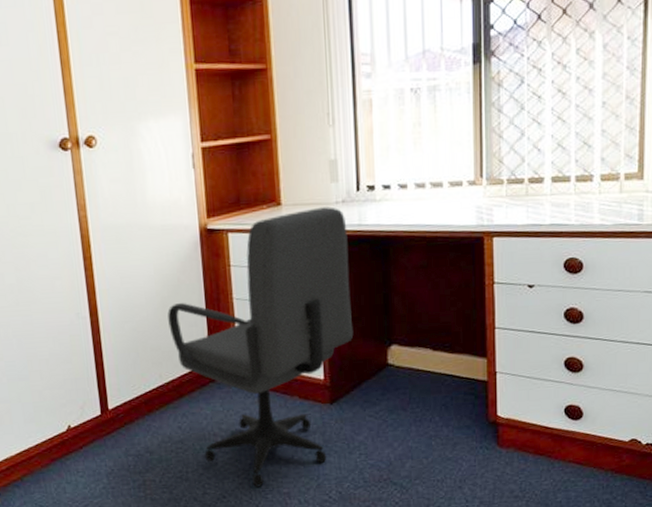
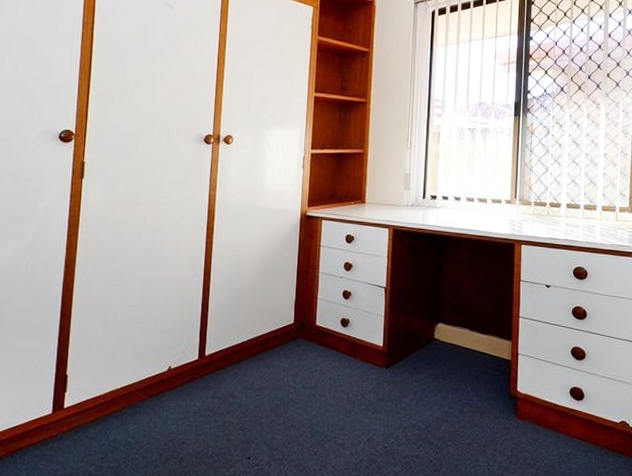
office chair: present [167,206,354,487] -> none [265,208,413,436]

